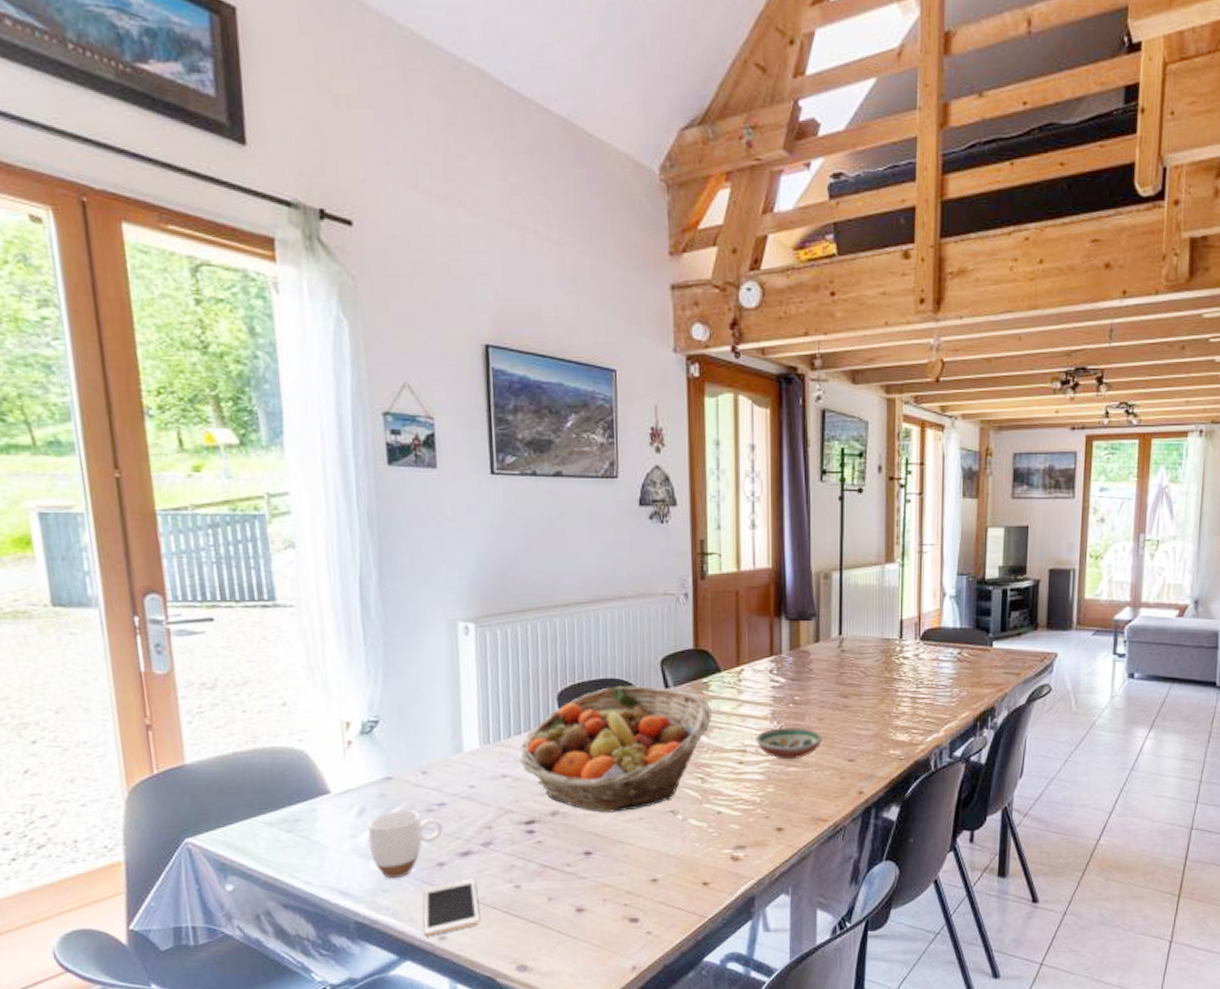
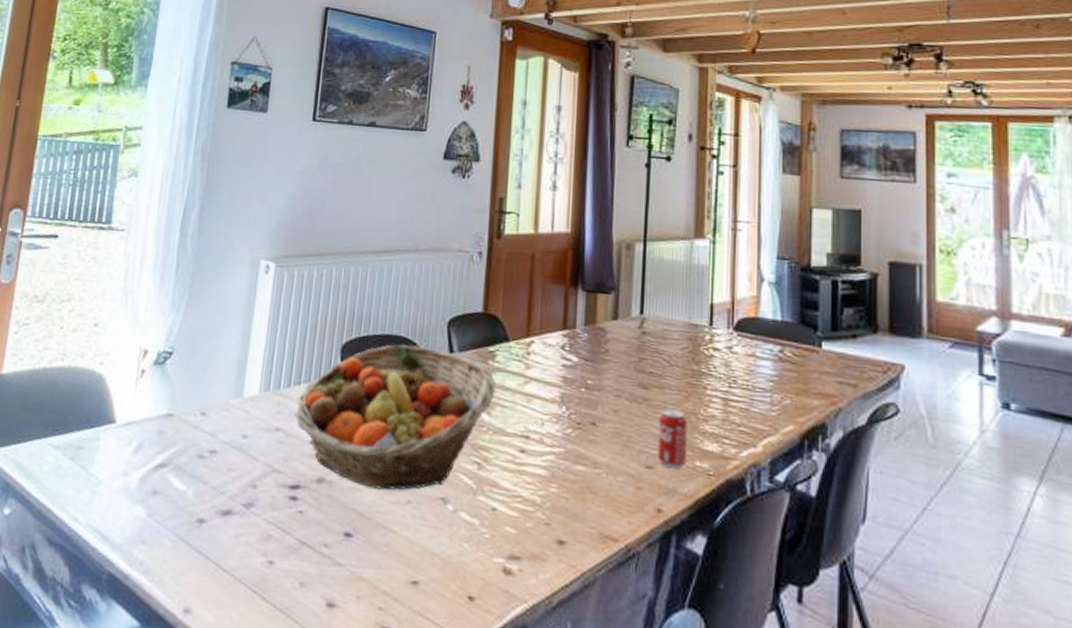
mug: present [367,810,443,879] -> none [138,452,210,530]
cell phone: present [423,878,480,936] -> none [170,542,231,606]
decorative bowl: present [756,726,823,760] -> none [541,414,618,456]
beverage can: none [858,712,882,759] -> present [658,409,687,470]

